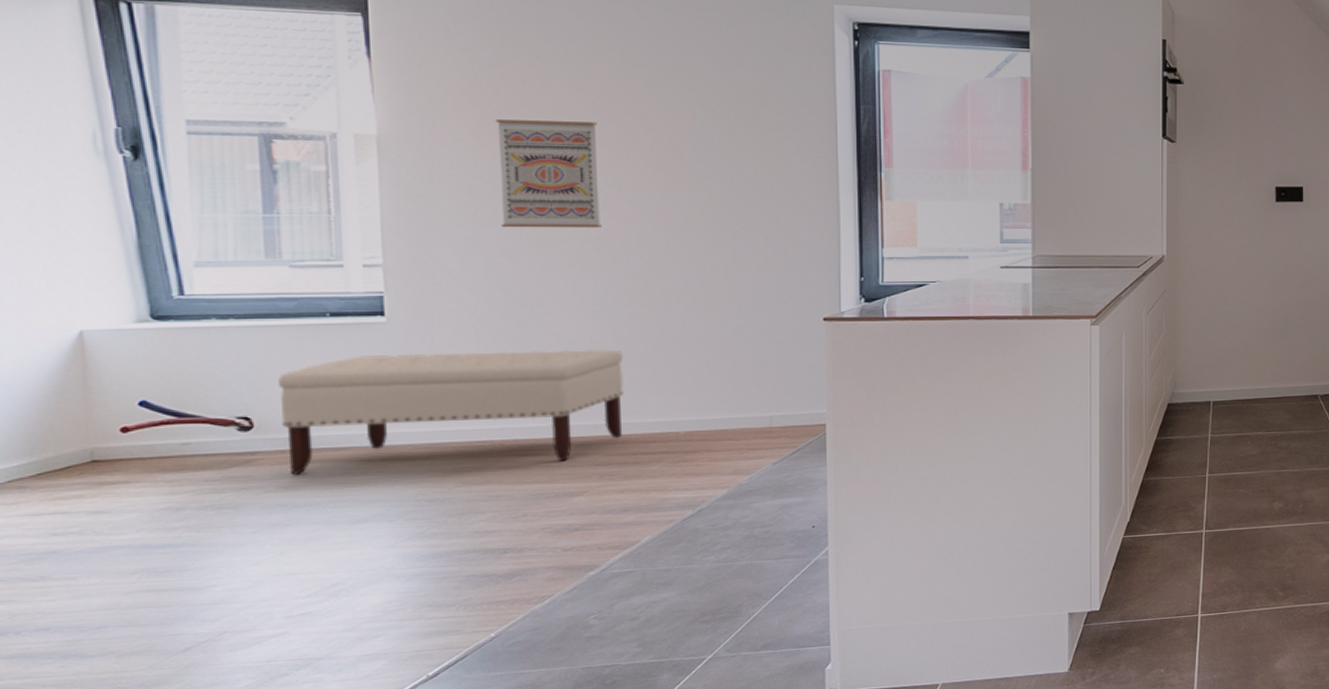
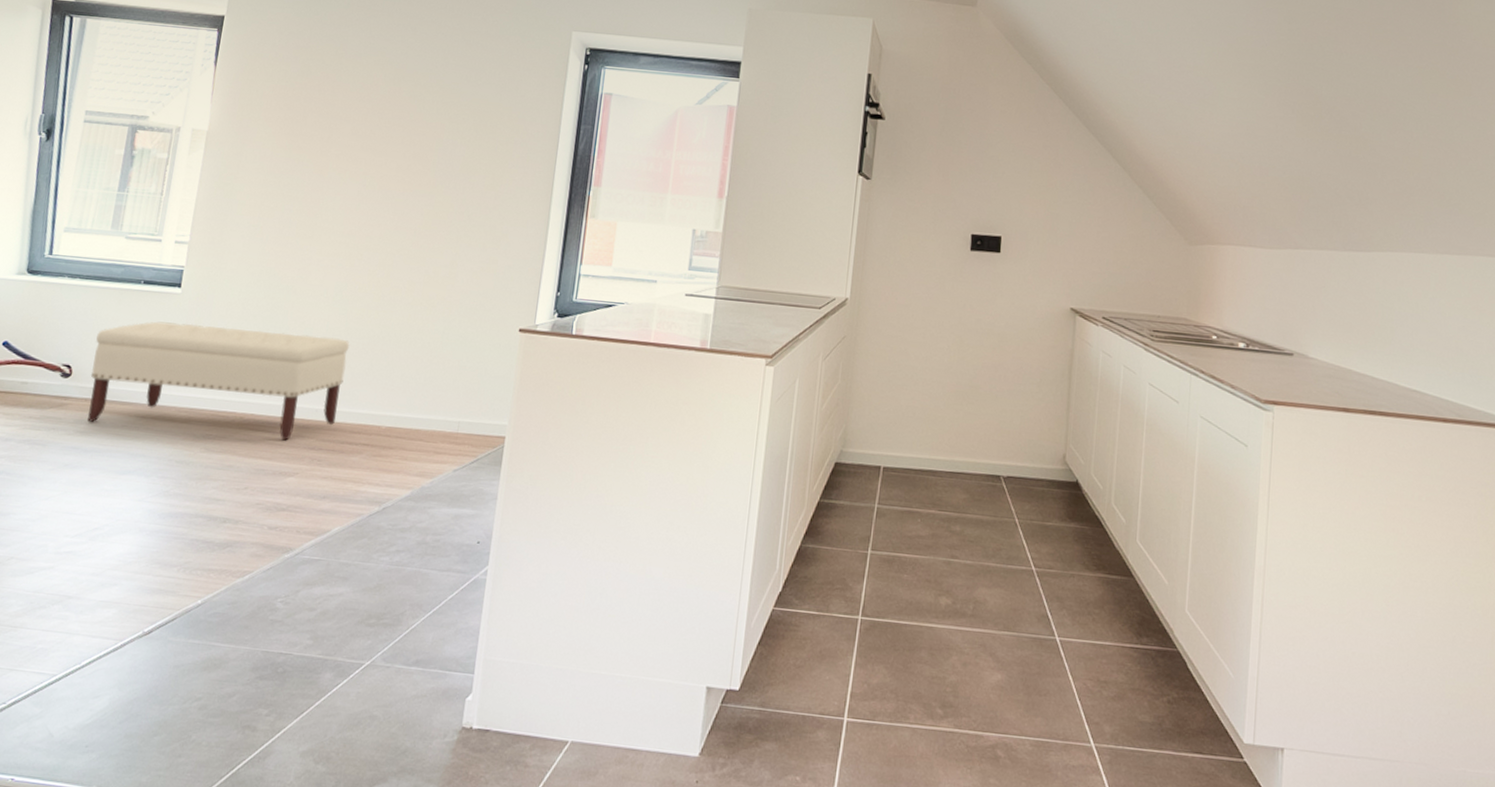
wall art: present [495,119,602,228] -> none [279,122,367,225]

